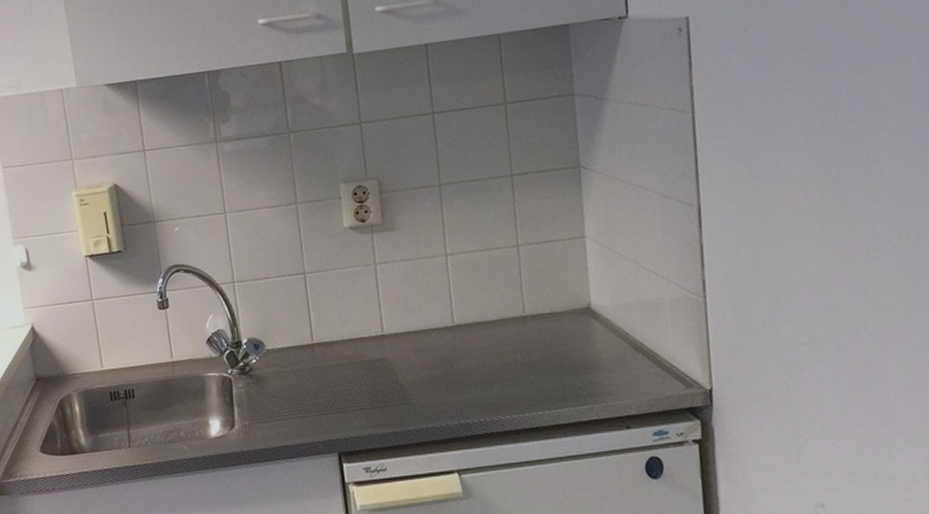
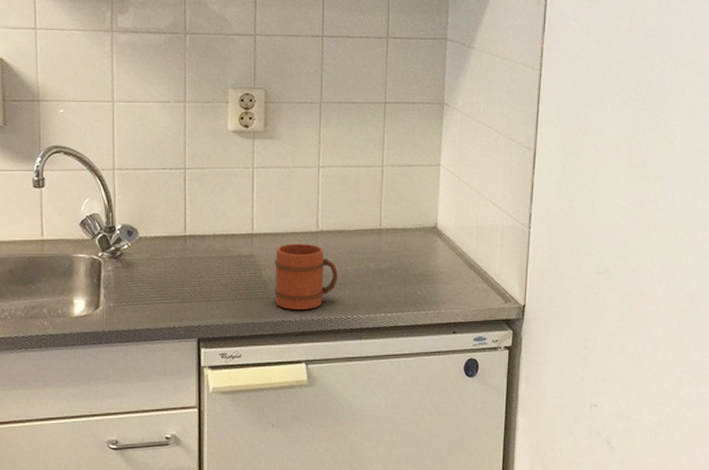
mug: none [410,340,483,415] -> present [274,243,337,310]

